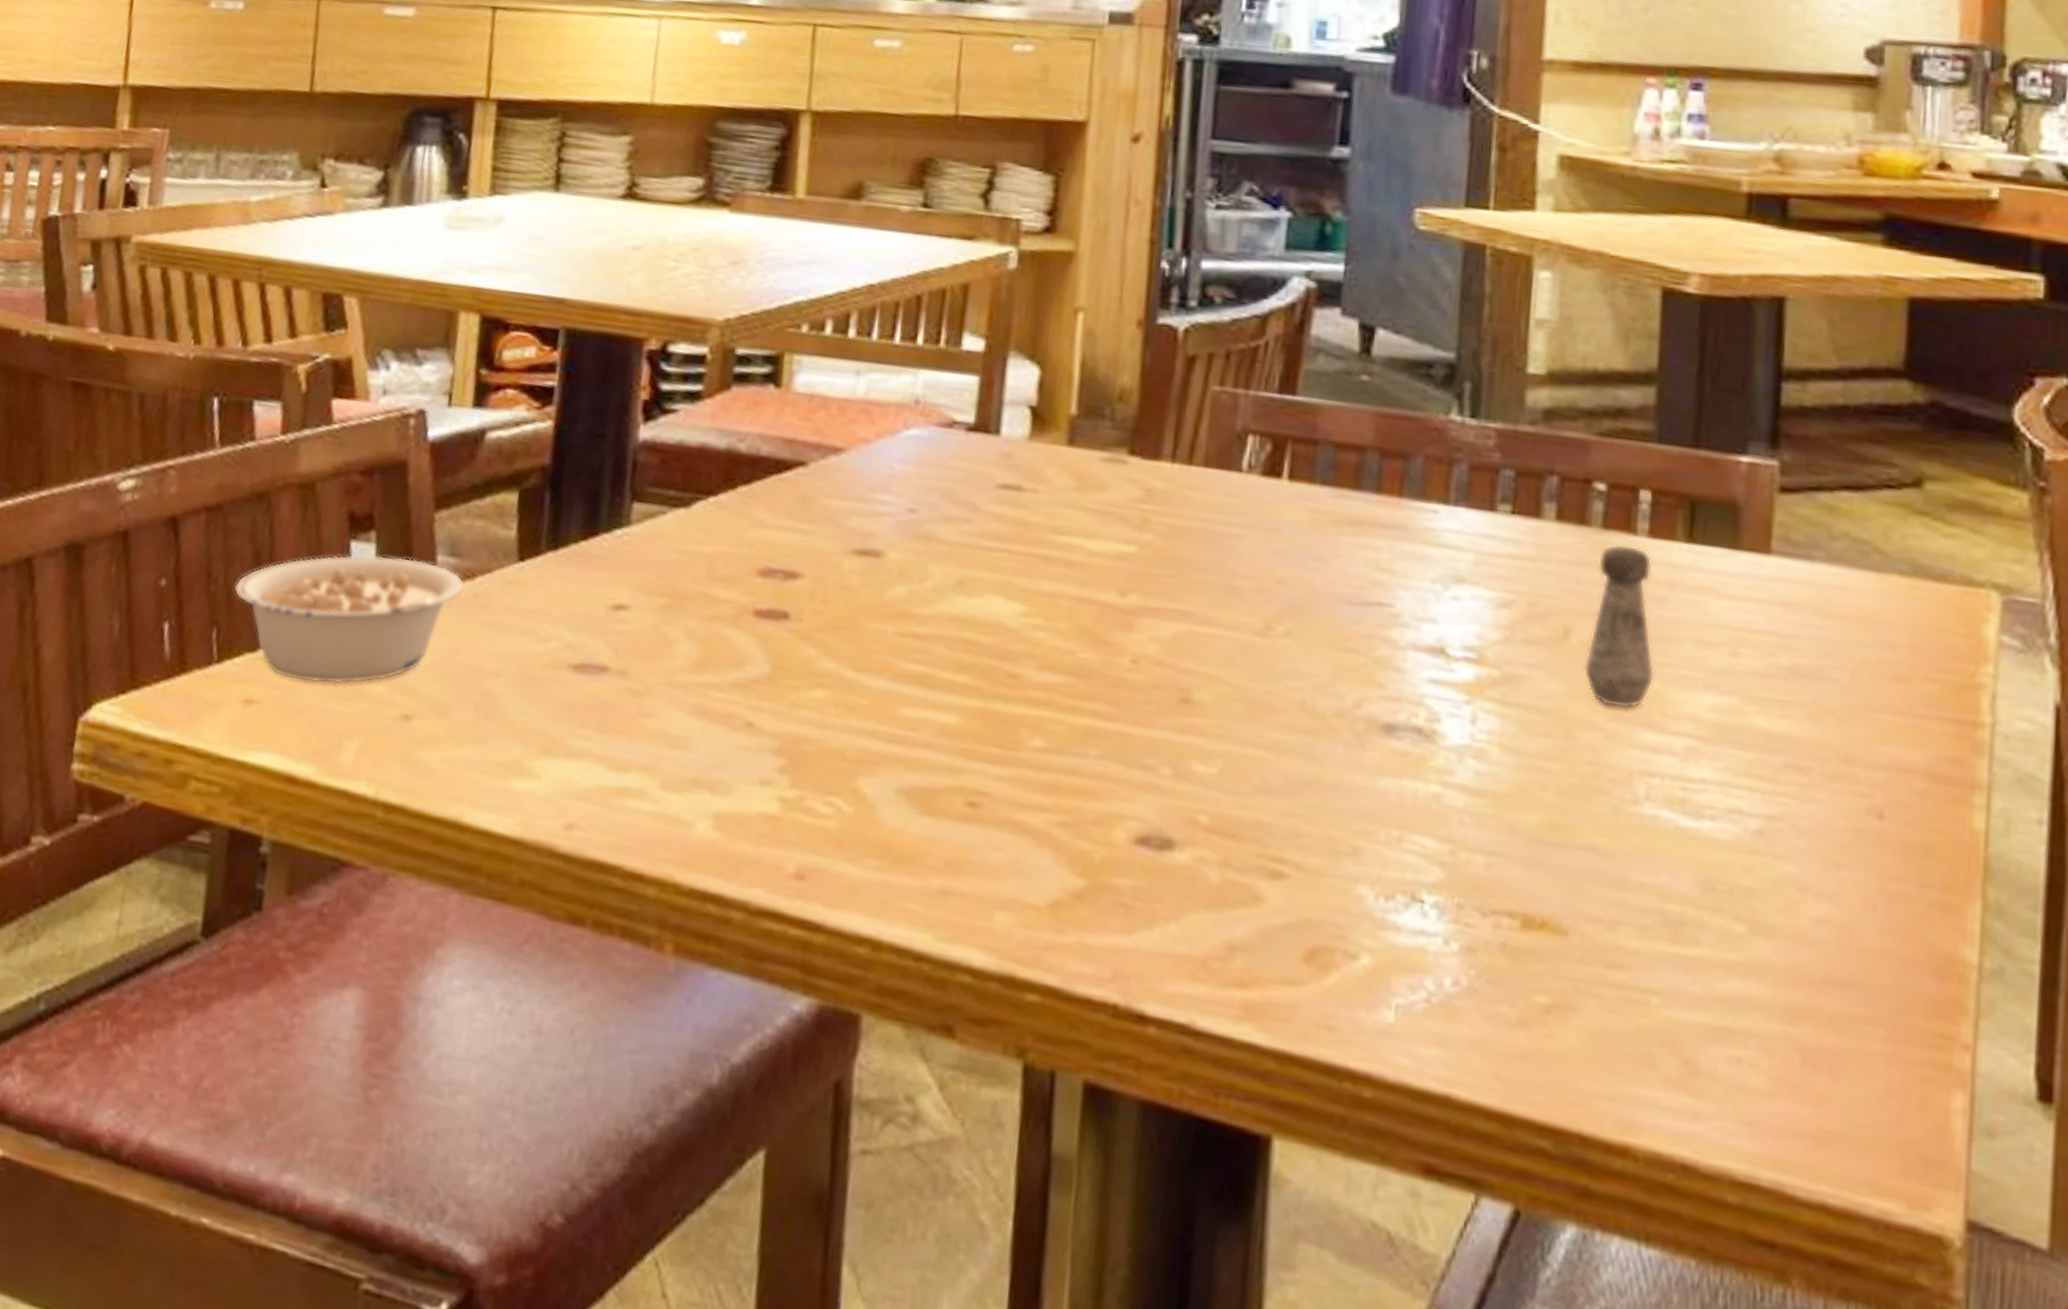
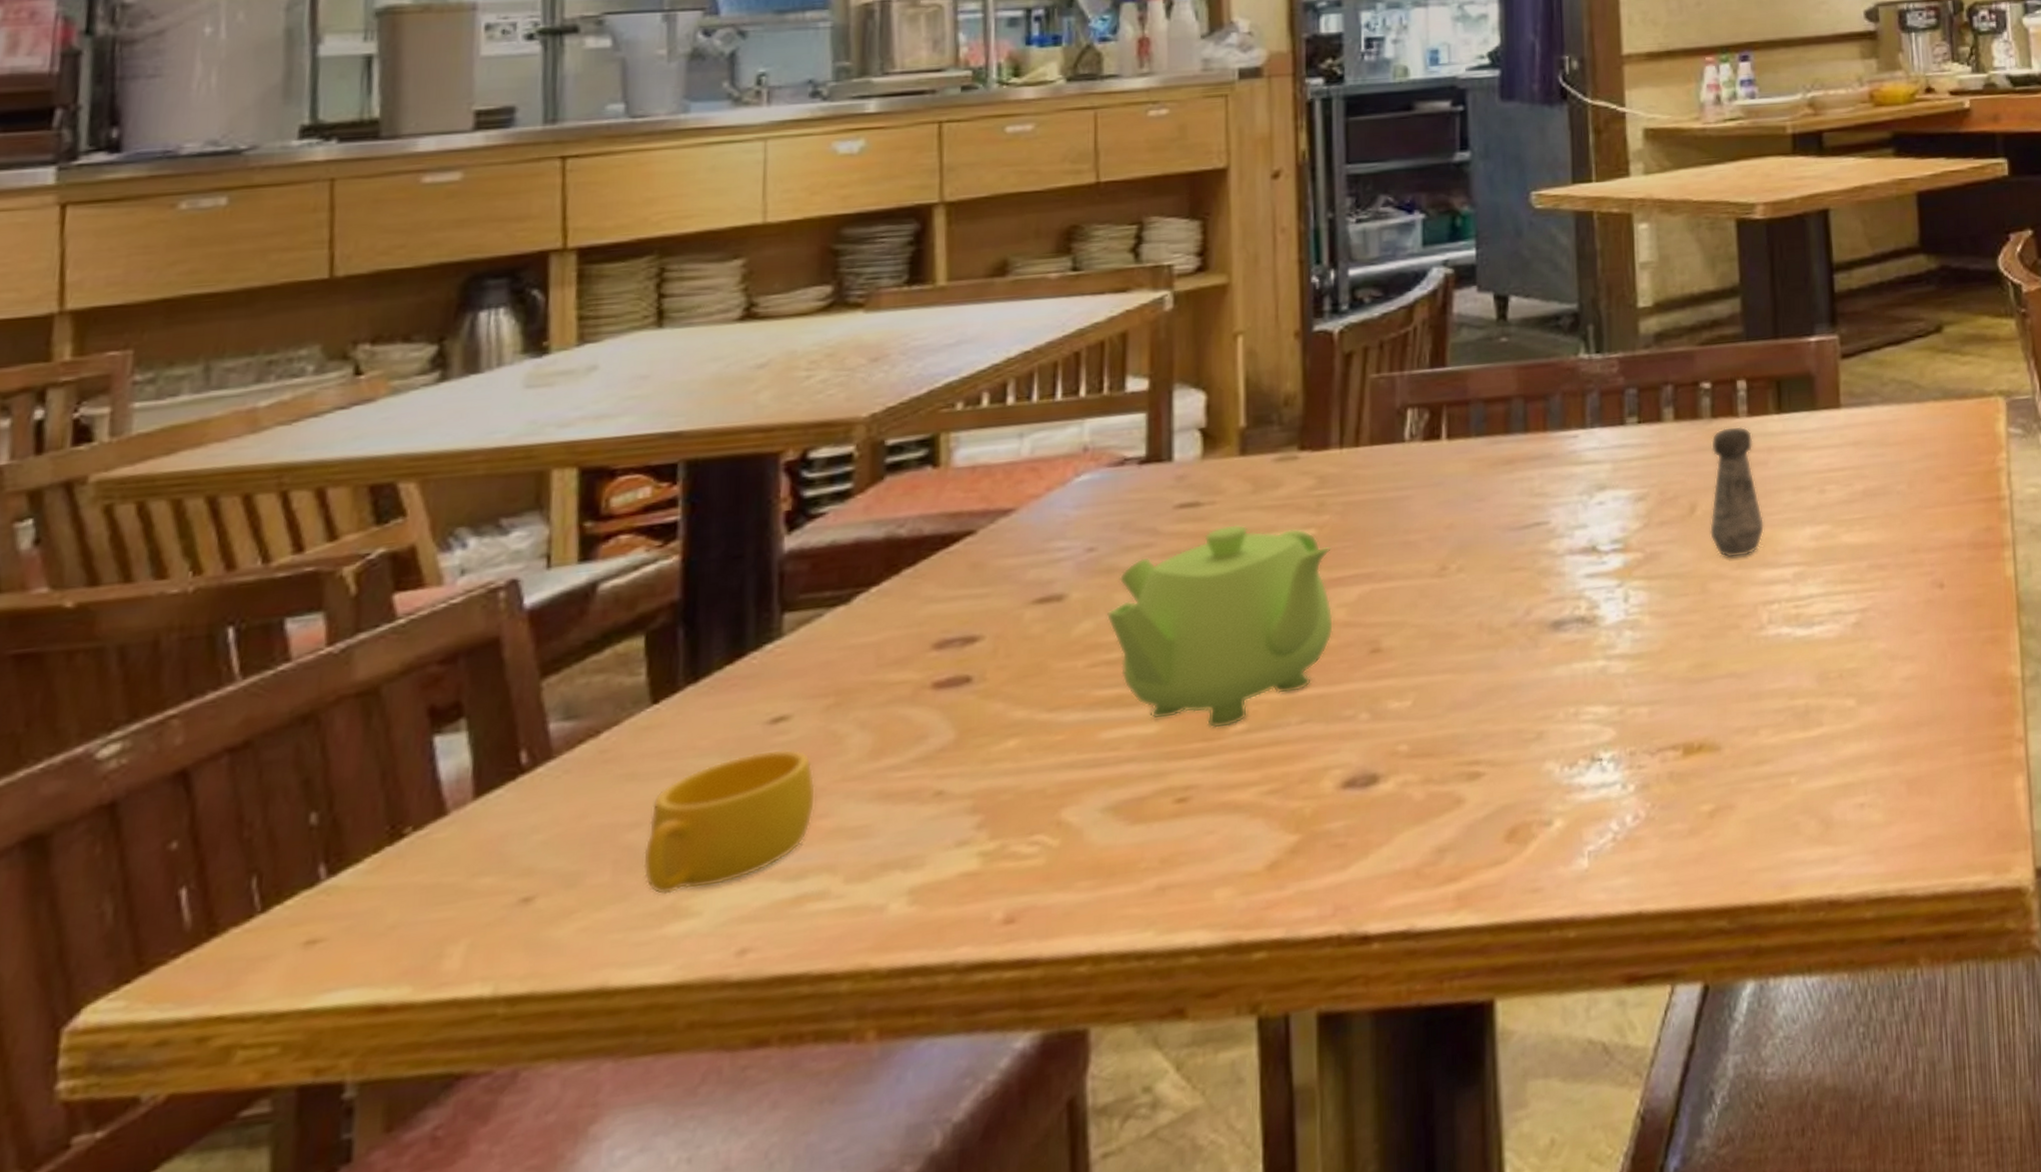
legume: present [233,554,464,684] -> none [277,732,586,904]
cup: none [498,633,645,755] -> present [643,749,816,895]
teapot: none [919,518,1151,740] -> present [1106,524,1334,728]

